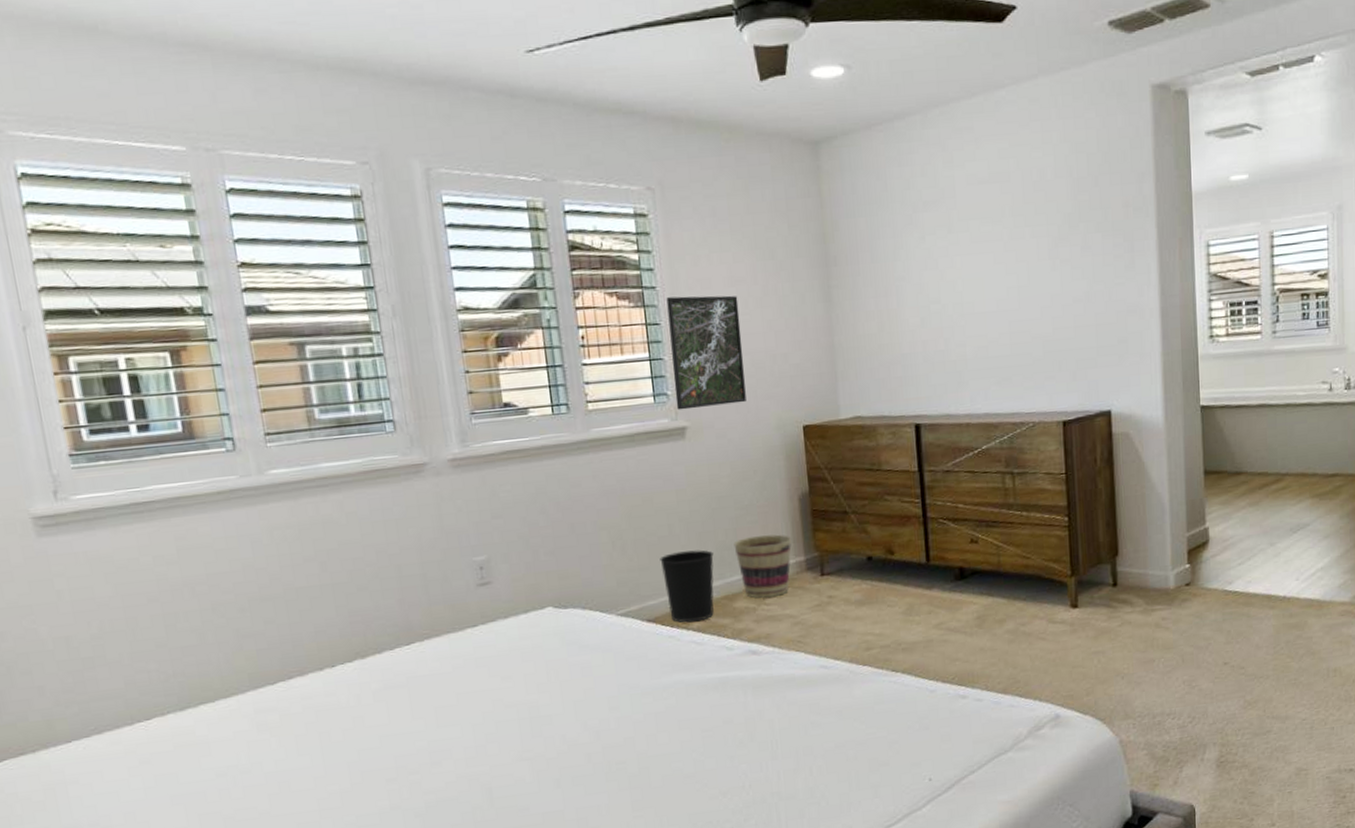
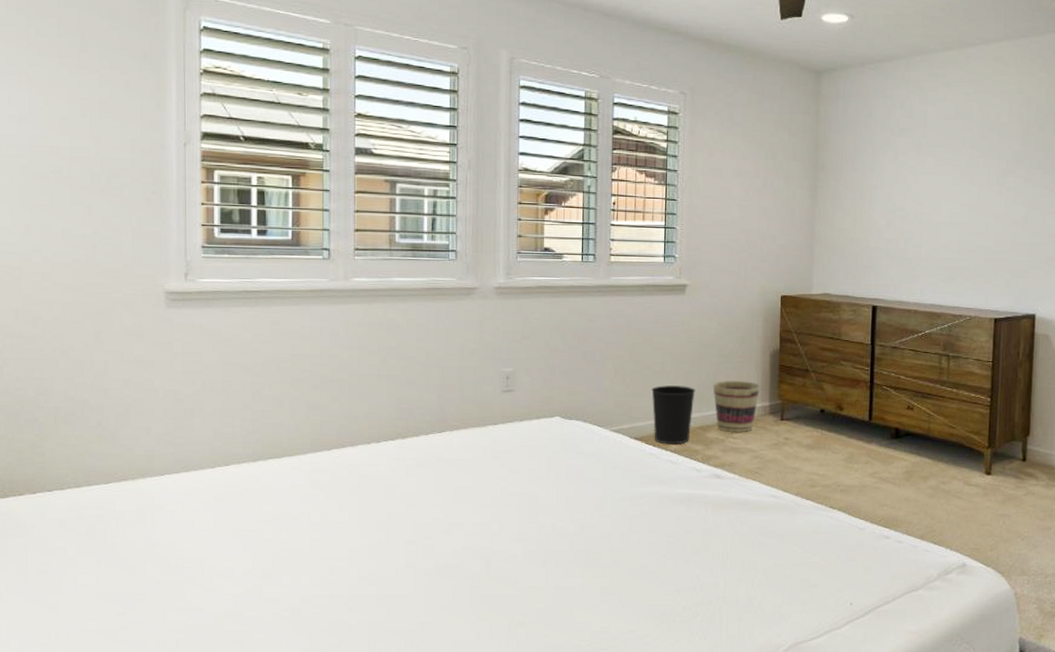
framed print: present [666,295,747,410] -> none [681,180,742,271]

